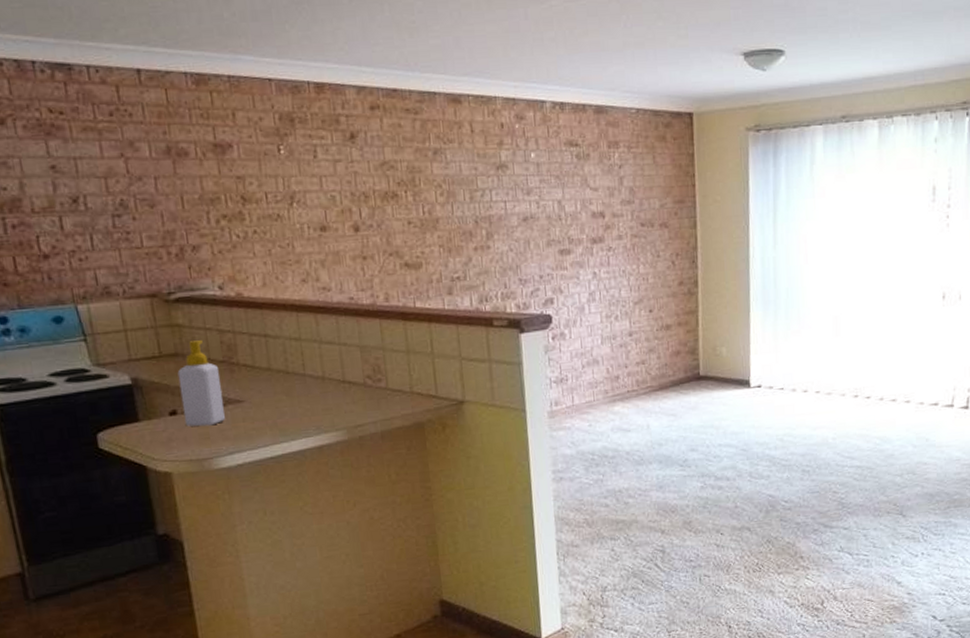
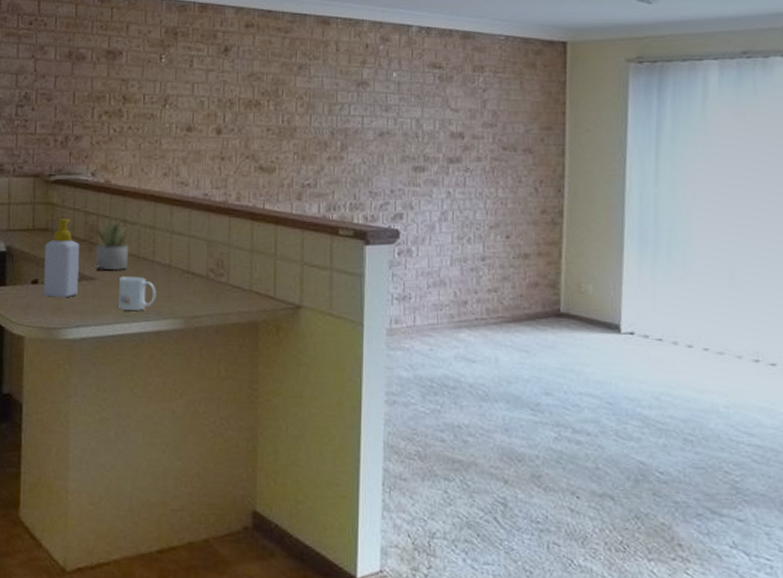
succulent plant: none [231,333,277,390] -> present [93,217,130,271]
mug: none [270,393,313,430] -> present [119,277,156,311]

